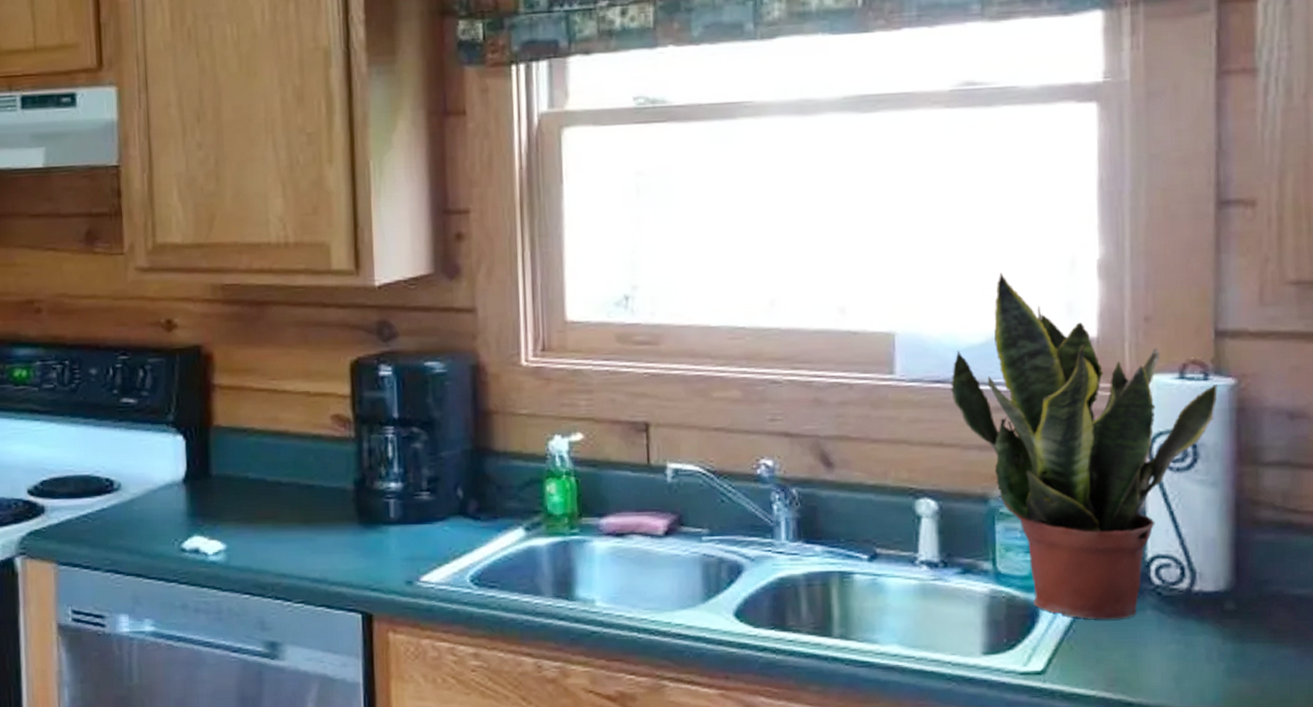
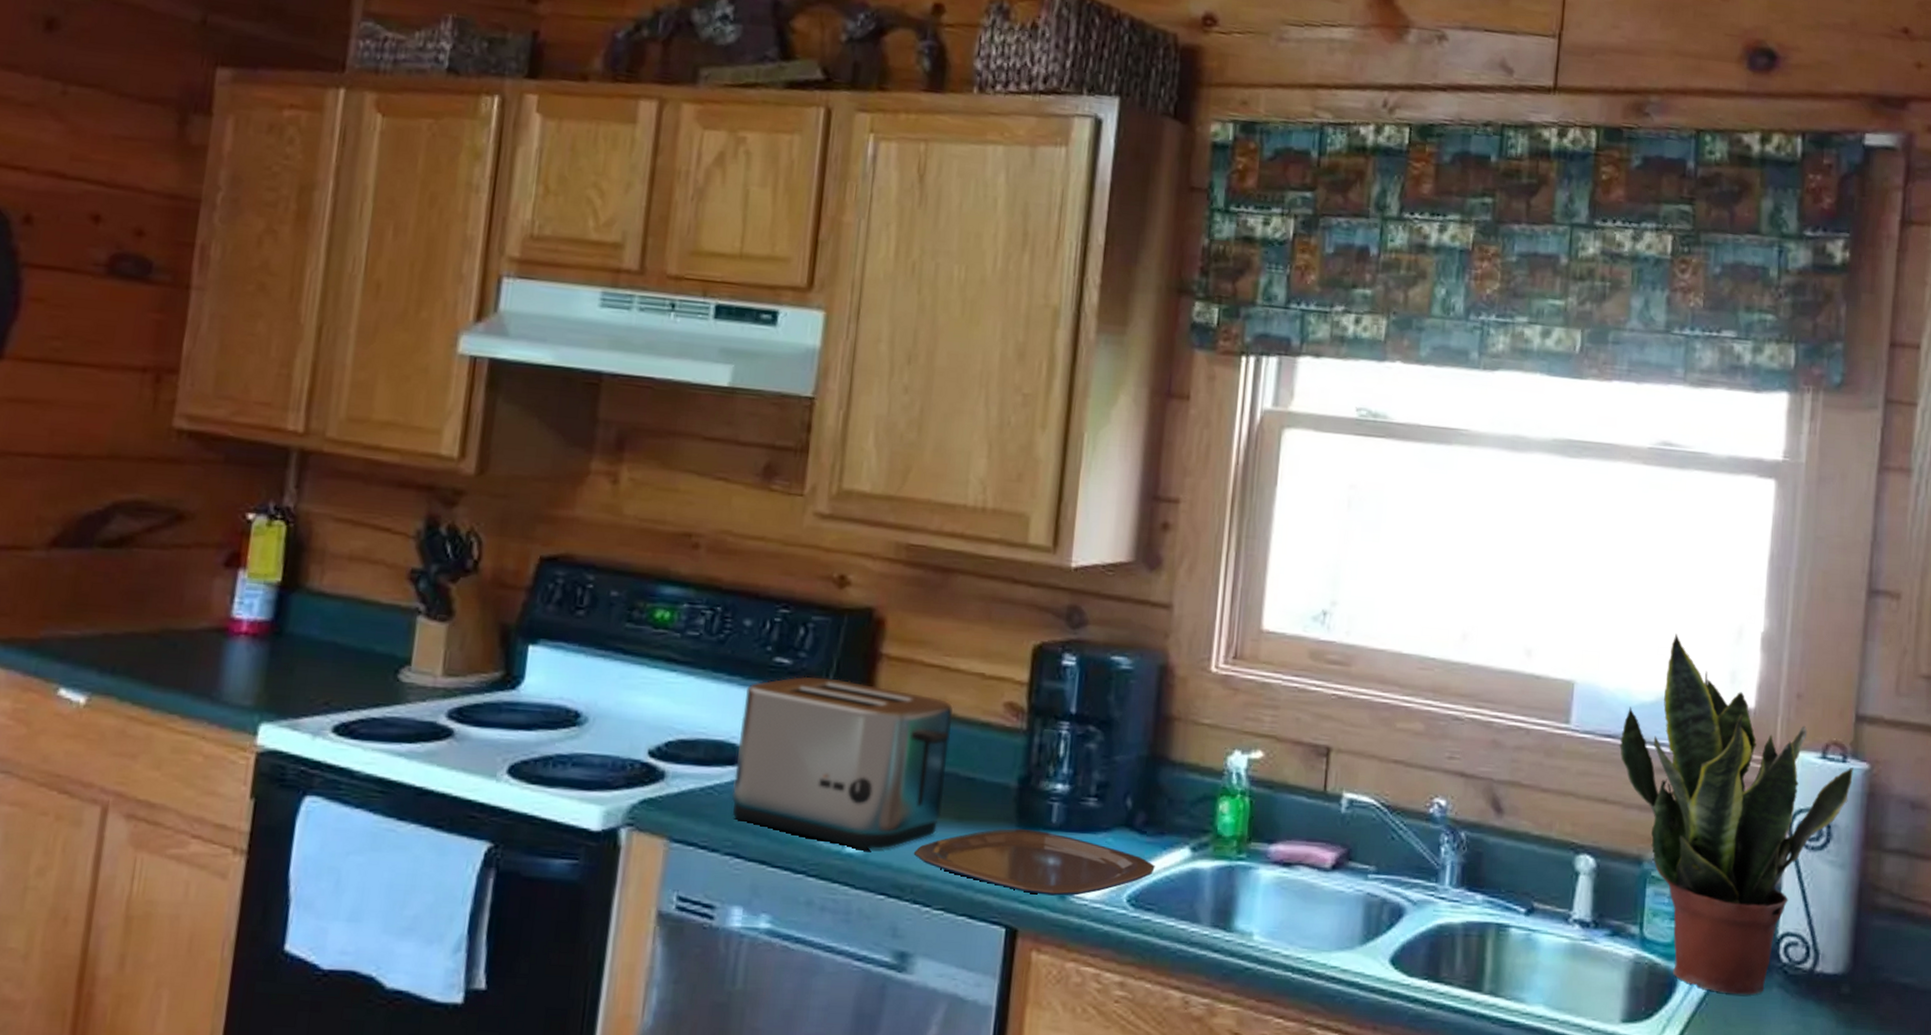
toaster: none [101,411,289,558] -> present [731,676,953,851]
plate: none [269,526,493,582] -> present [913,828,1155,896]

